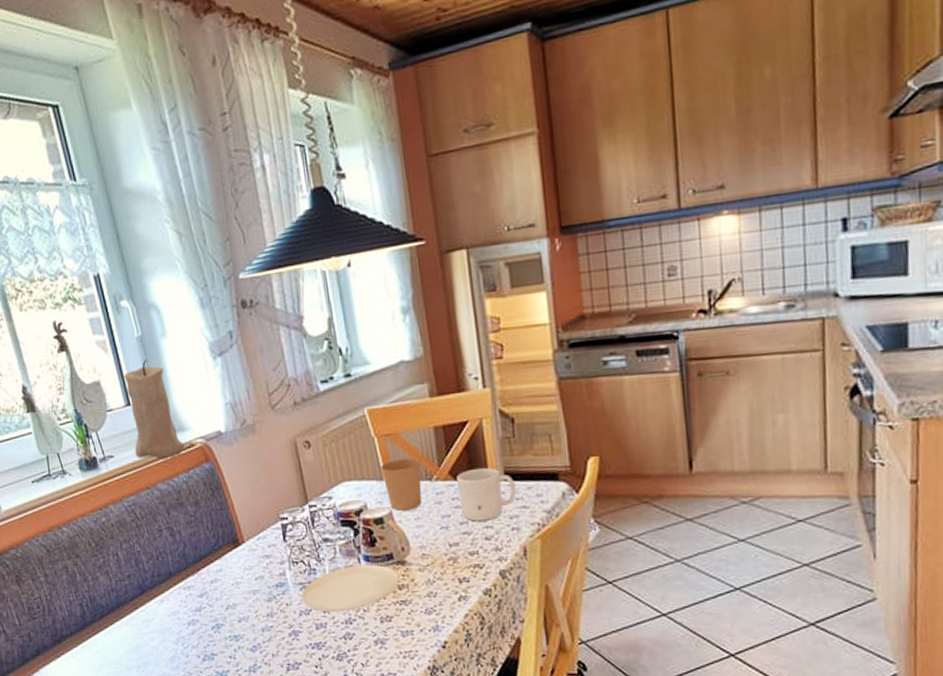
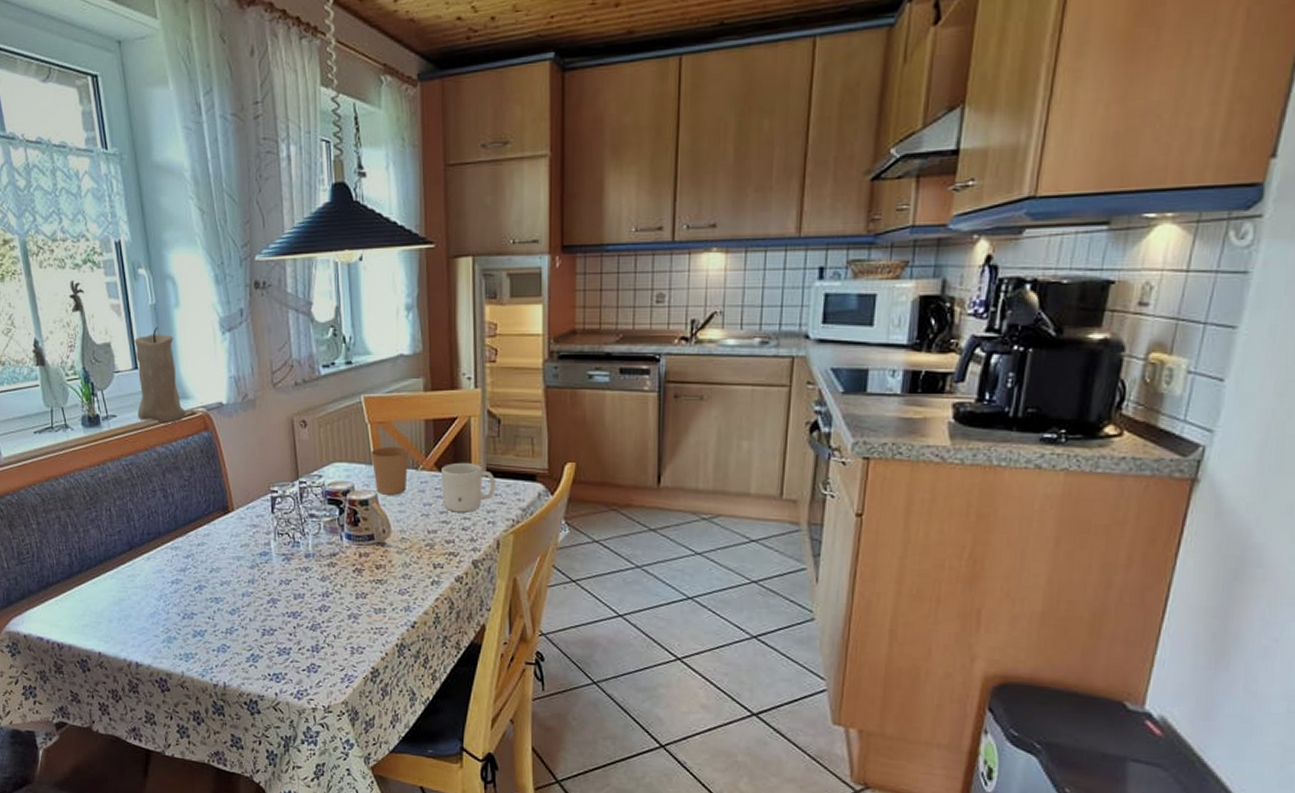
plate: present [301,564,400,613] -> none [283,542,378,585]

